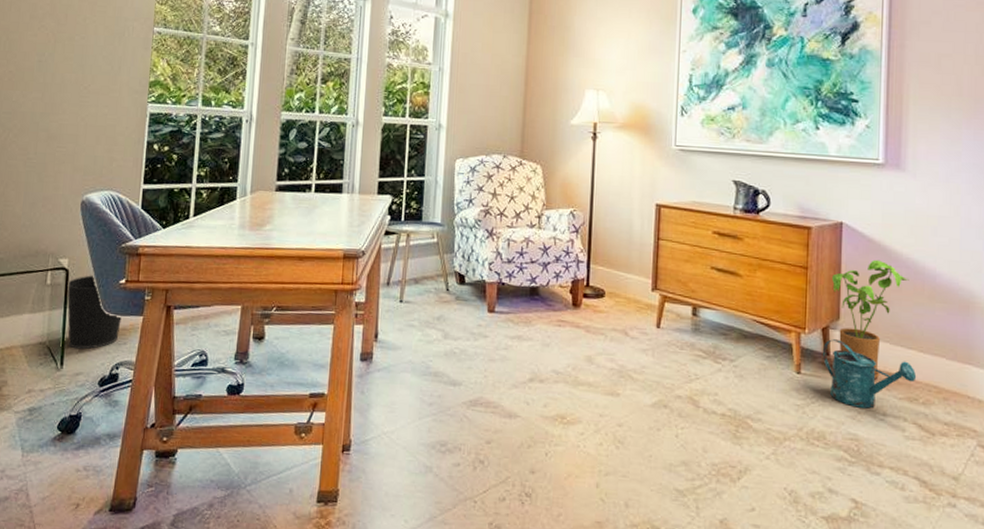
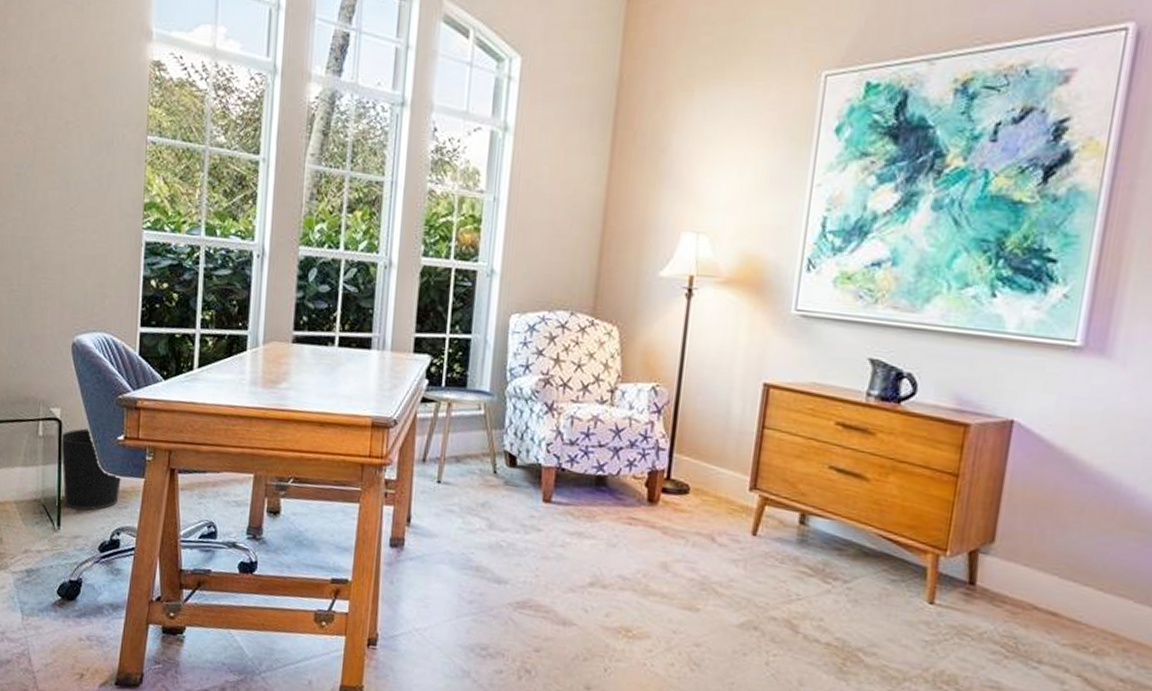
watering can: present [822,339,917,409] -> none [965,565,1090,653]
house plant: present [831,259,909,380] -> none [989,470,1097,619]

